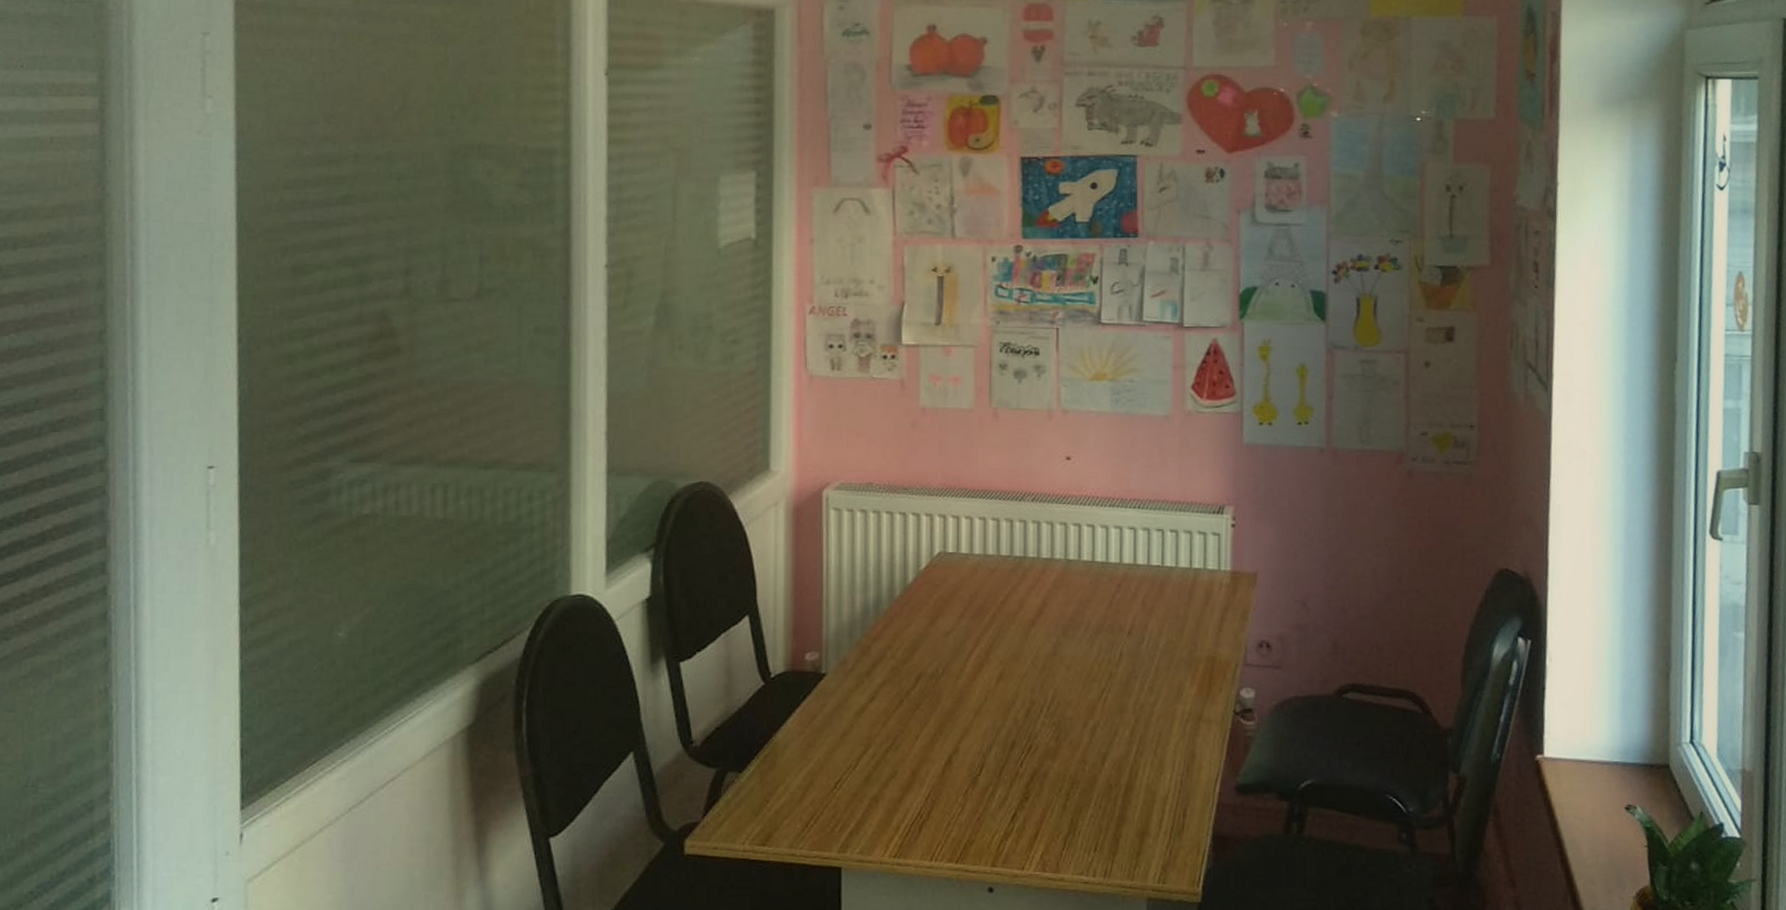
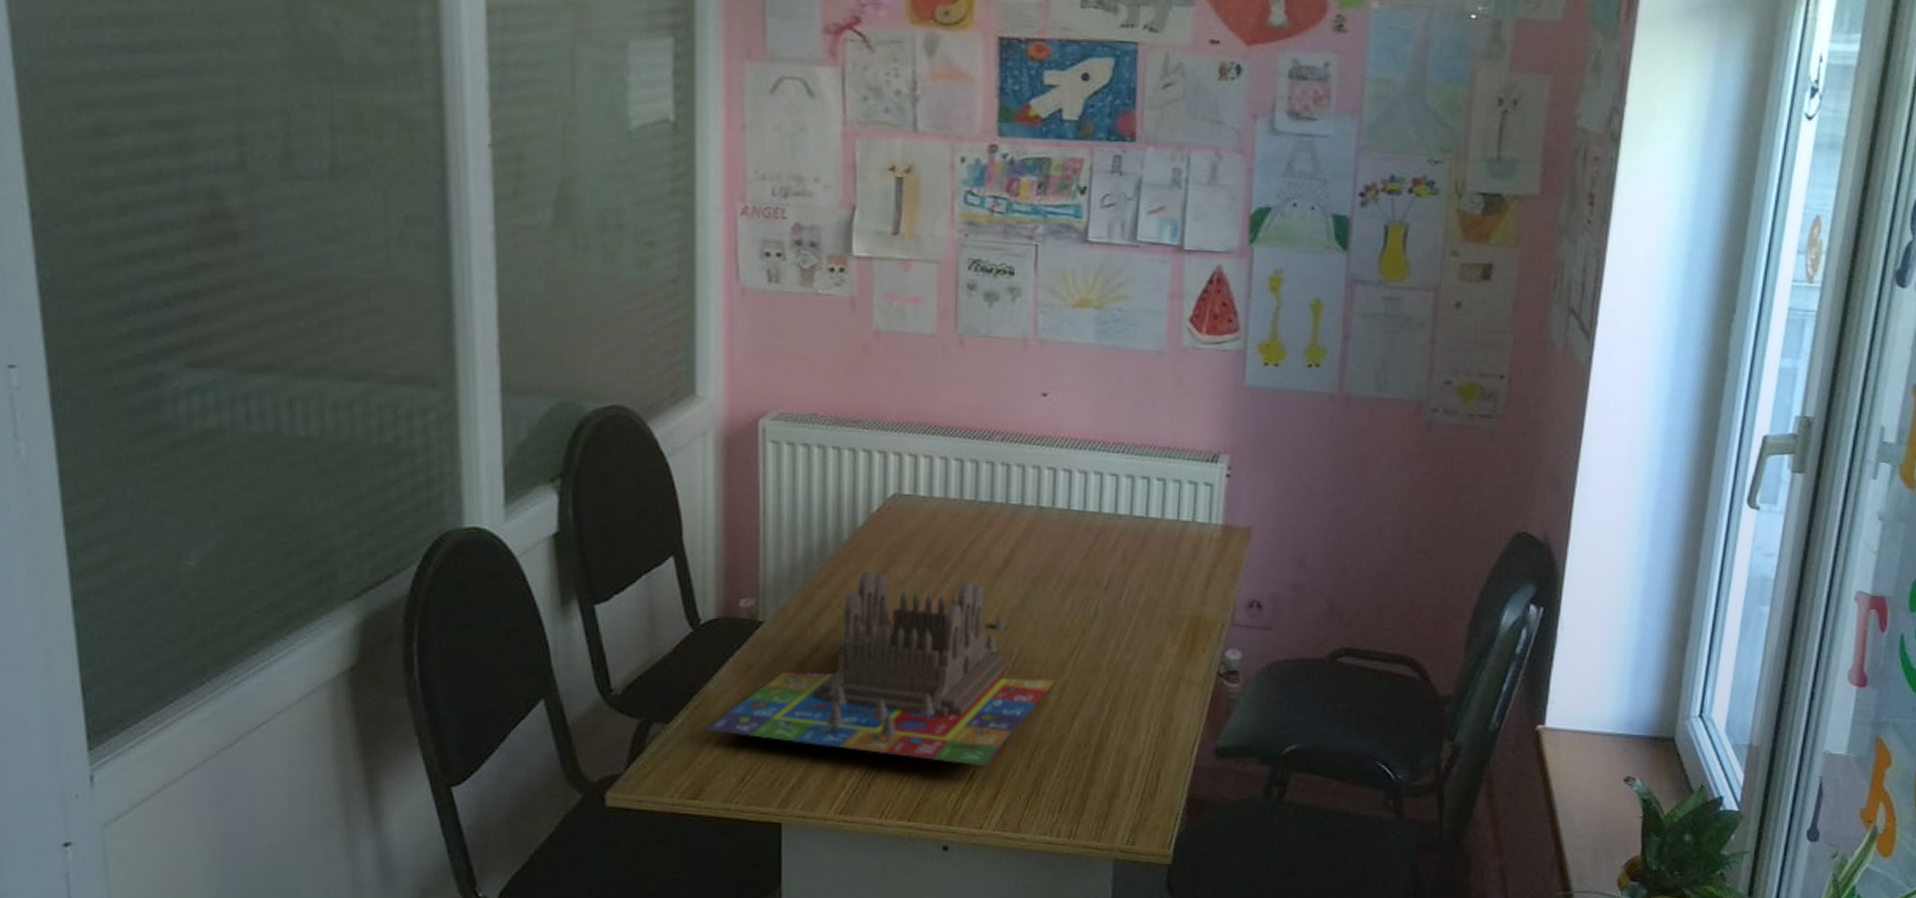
board game: none [774,624,1087,808] -> present [705,571,1056,767]

